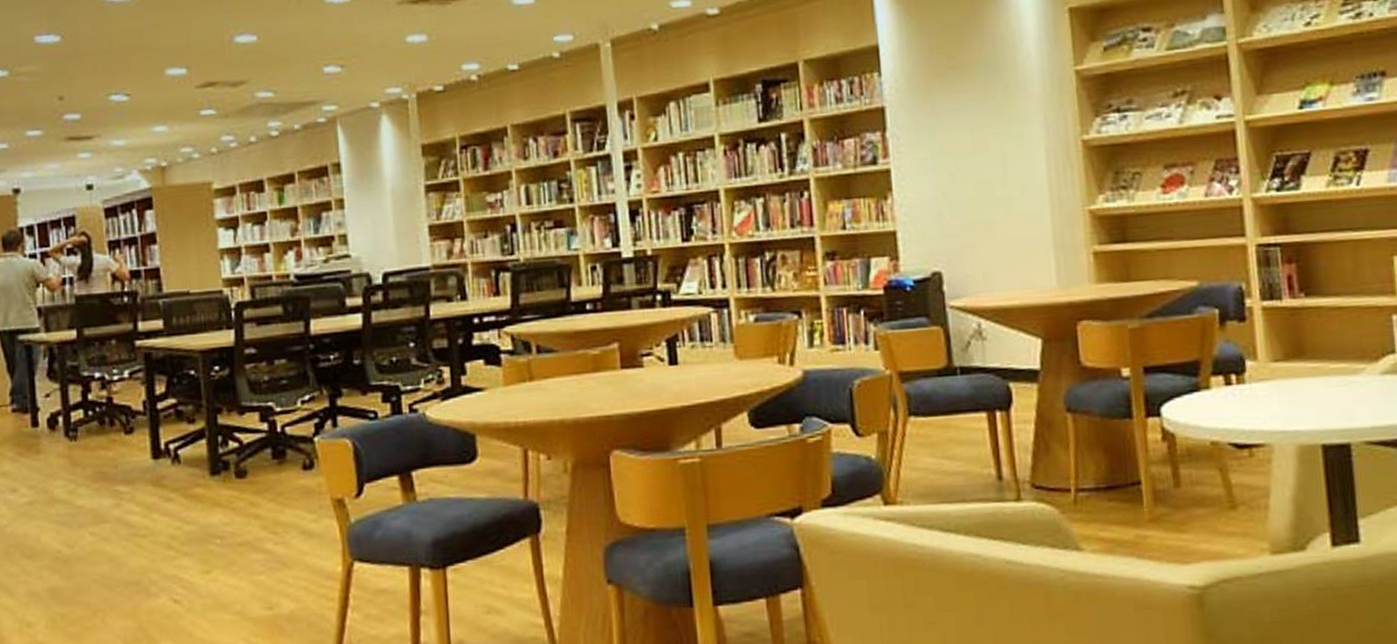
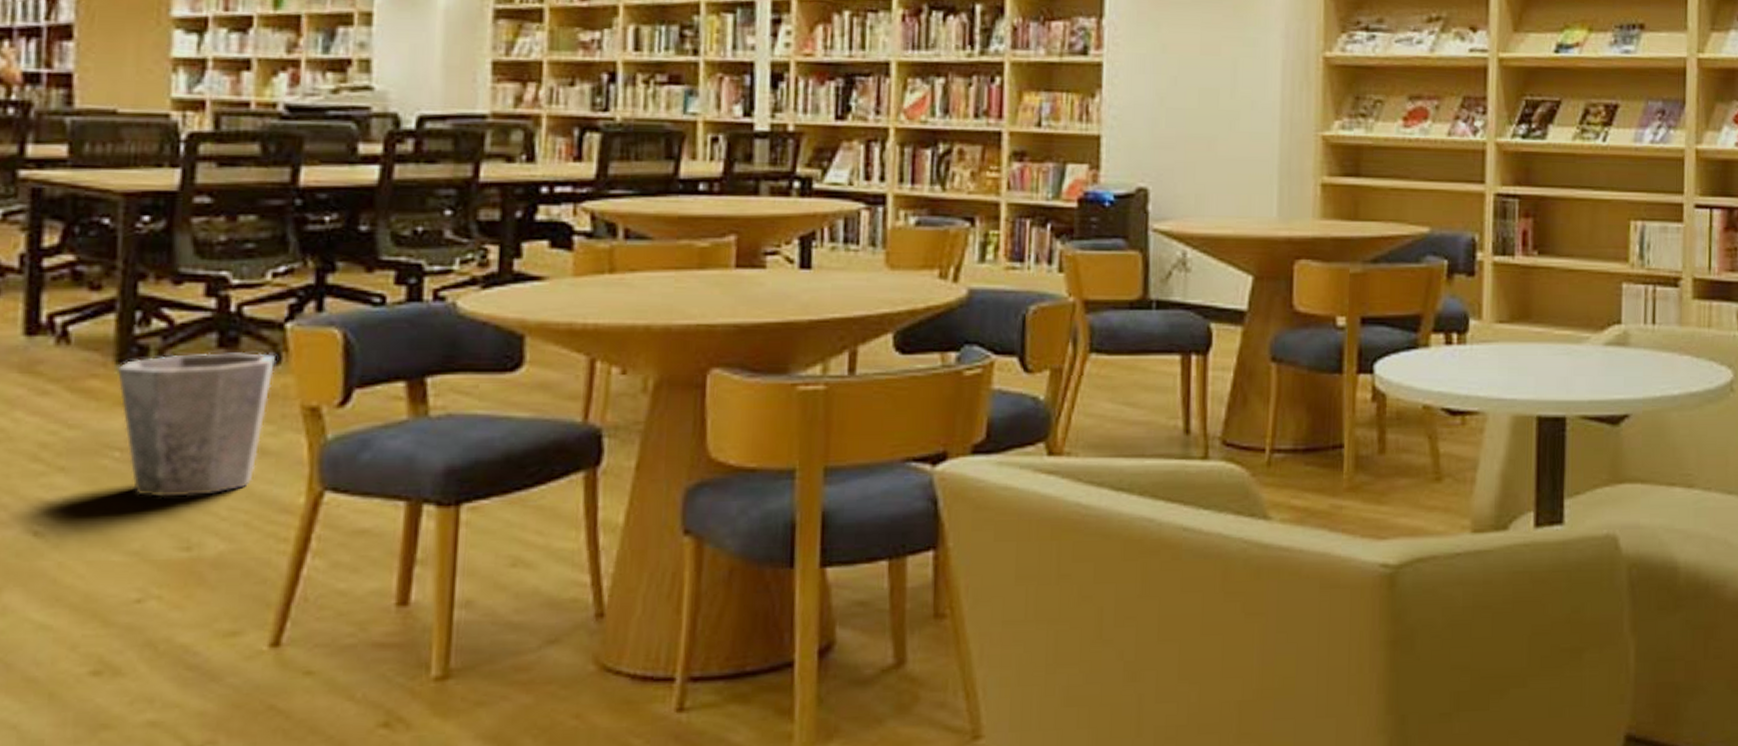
waste bin: none [212,461,311,571] -> present [118,353,275,497]

